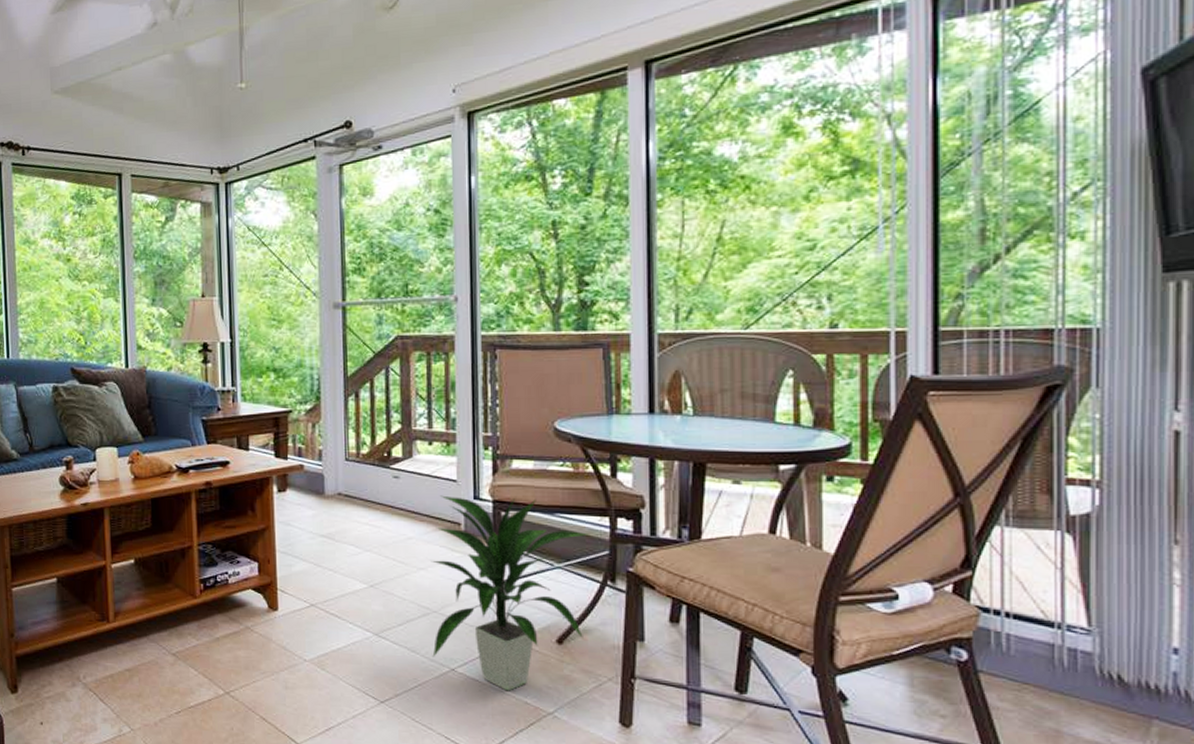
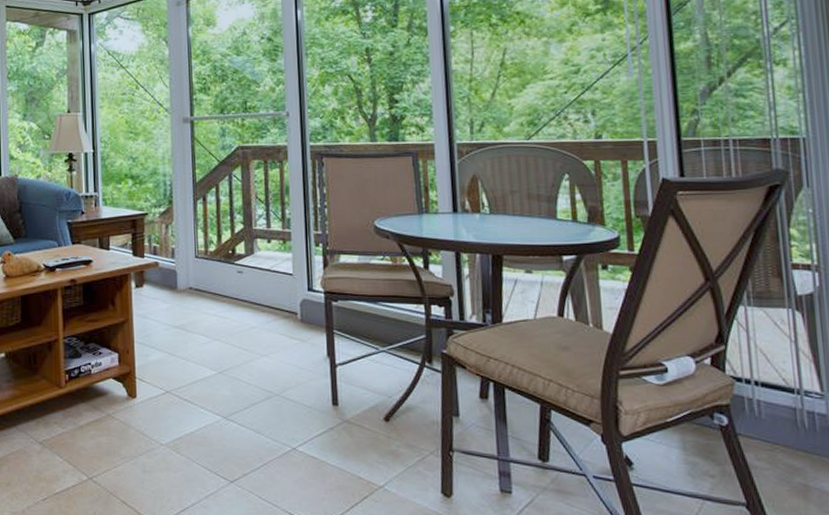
indoor plant: present [431,495,589,691] -> none [272,288,408,467]

